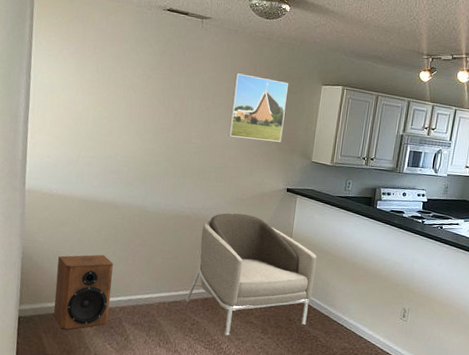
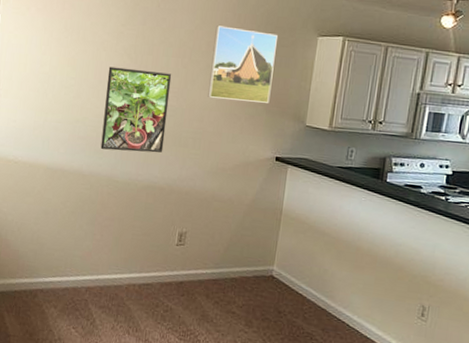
speaker: present [53,254,113,330] -> none [16,228,80,310]
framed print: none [132,107,197,186] -> present [100,66,172,153]
armchair: present [185,213,317,335] -> none [157,184,312,326]

